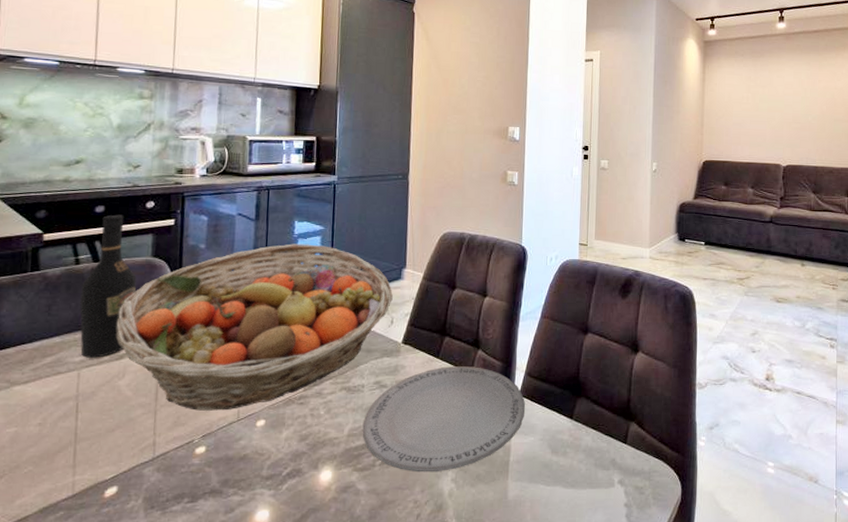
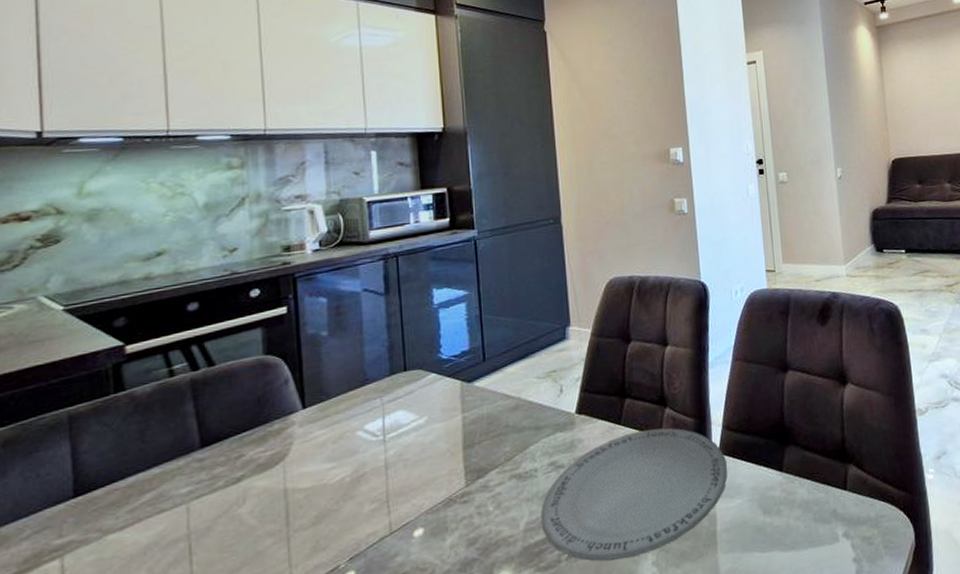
wine bottle: present [80,214,137,358] -> none [180,309,248,487]
fruit basket: present [116,244,393,411] -> none [228,313,559,530]

